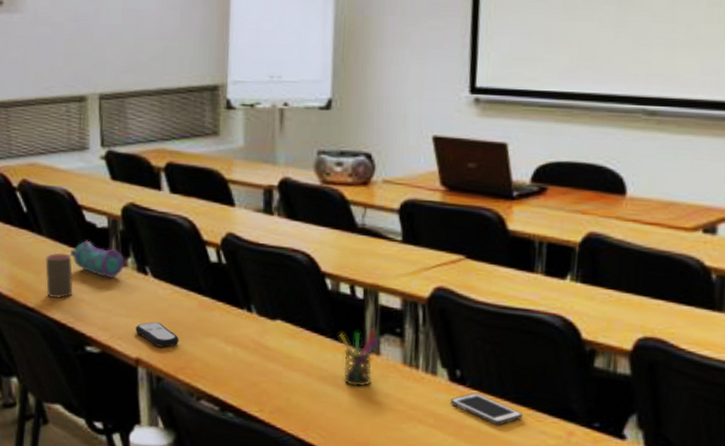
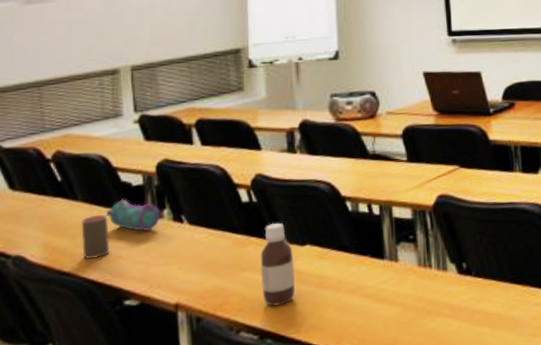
remote control: present [135,322,179,348] -> none [174,266,216,289]
bottle: none [226,289,263,380] -> present [260,223,296,306]
pen holder: present [339,328,380,387] -> none [362,239,397,293]
cell phone: present [451,393,523,425] -> none [461,280,520,305]

